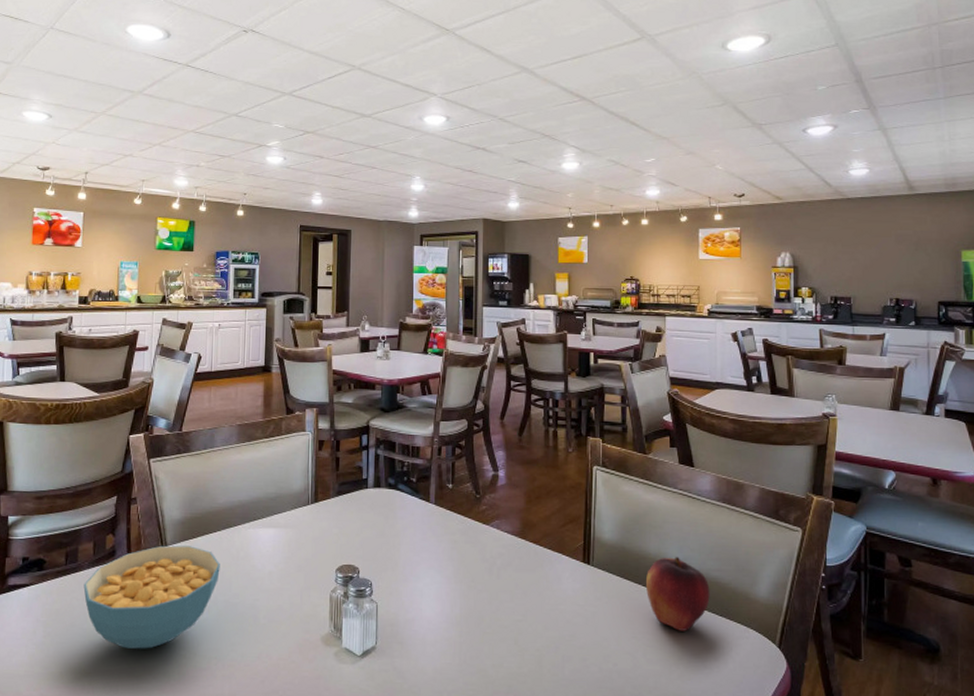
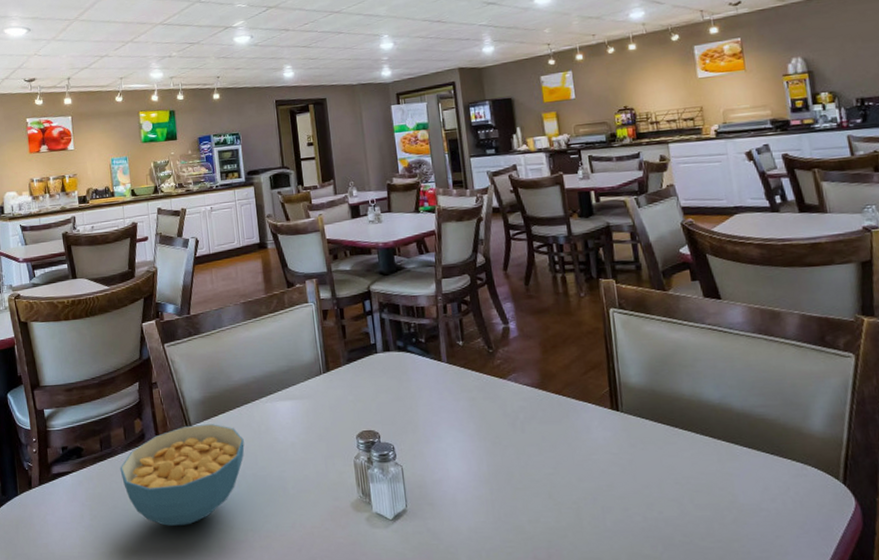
fruit: present [645,557,710,631] -> none [682,396,758,473]

